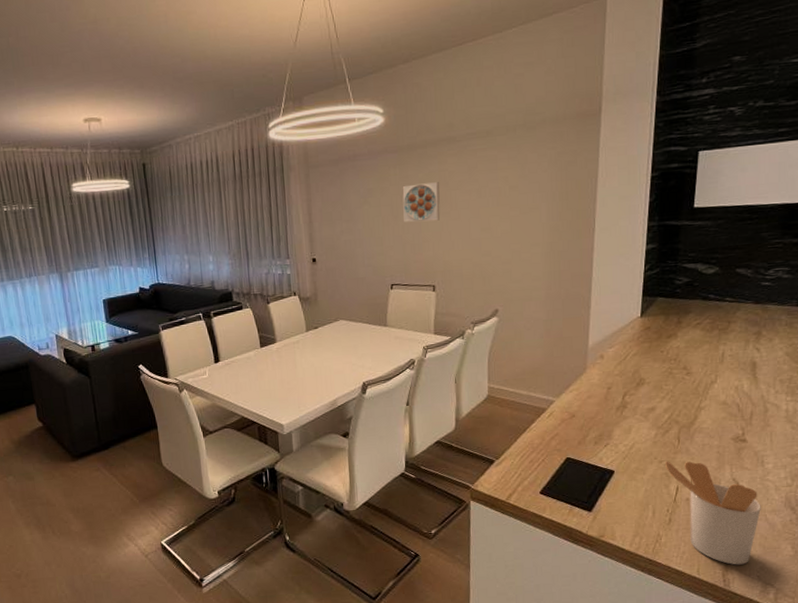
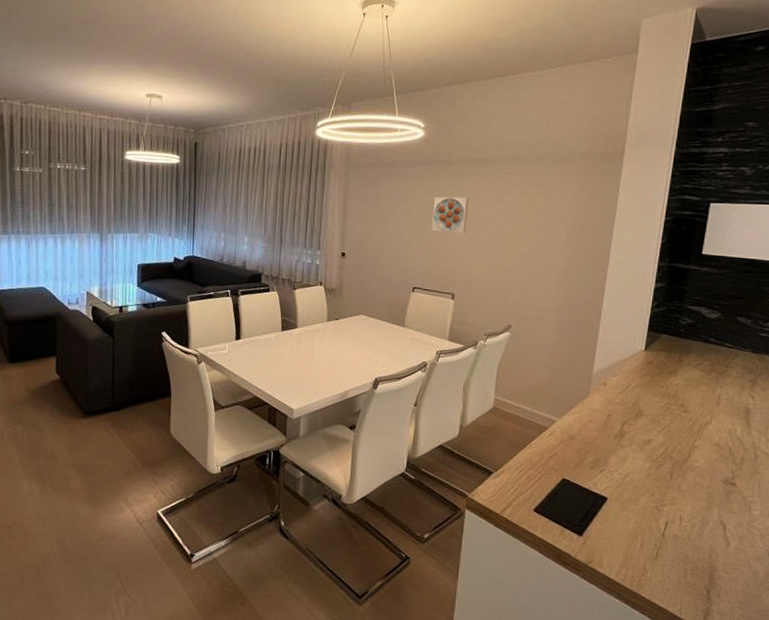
utensil holder: present [664,461,761,565] -> none [656,495,746,610]

